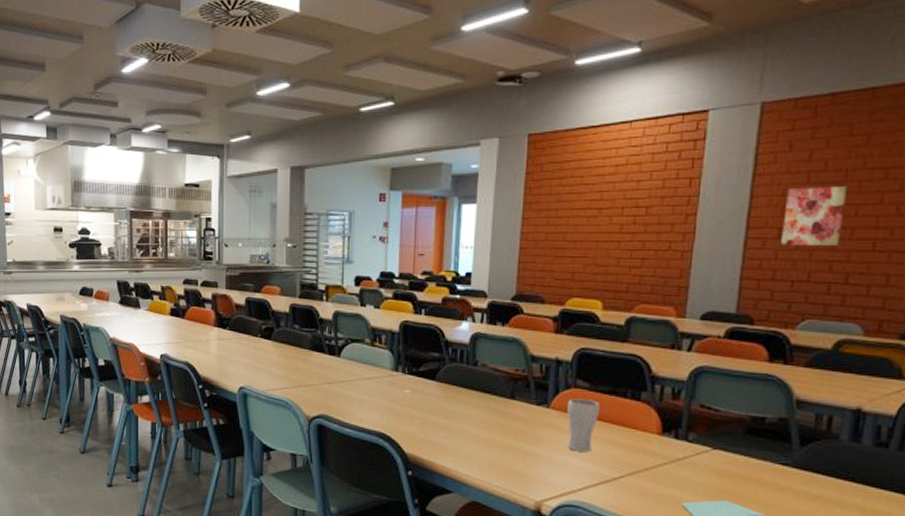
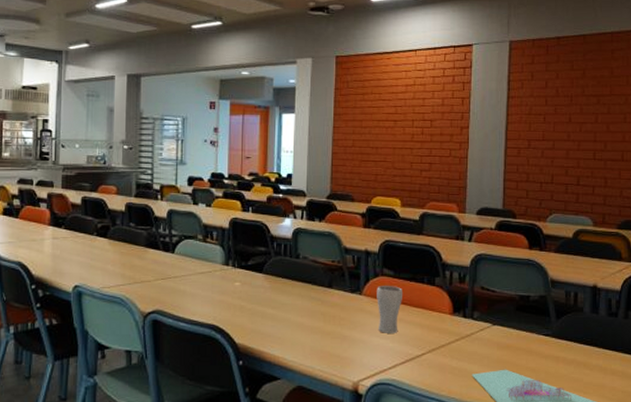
wall art: present [781,186,847,245] -> none [531,108,573,155]

